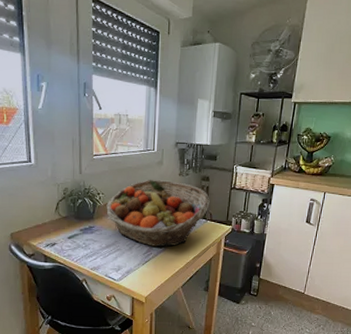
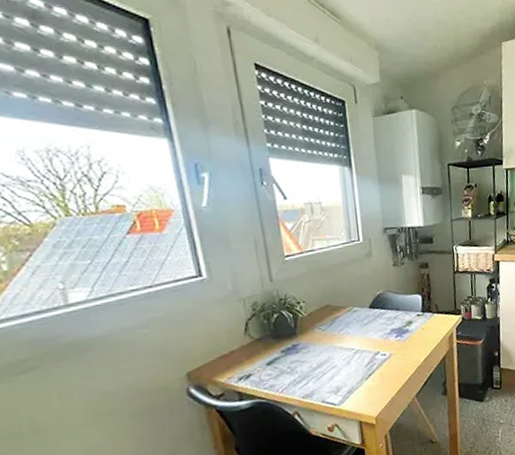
fruit basket: present [106,180,210,247] -> none [310,274,434,356]

